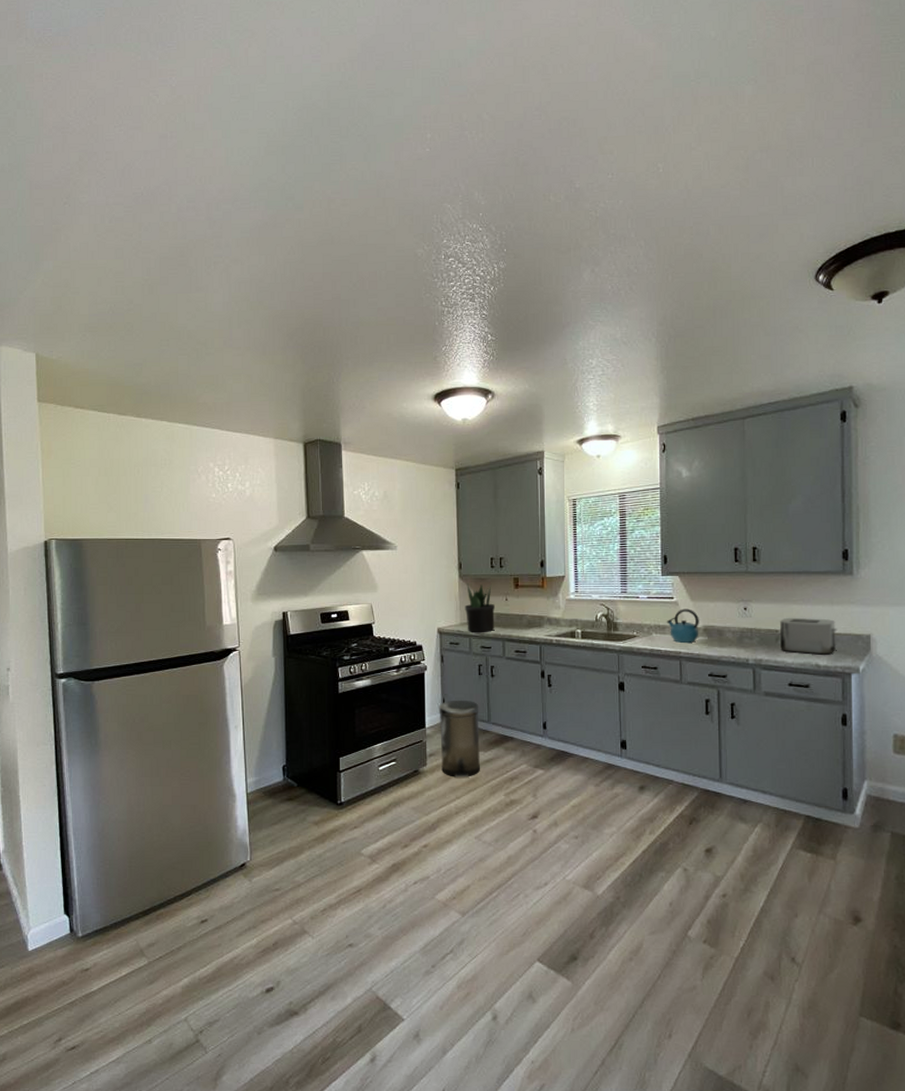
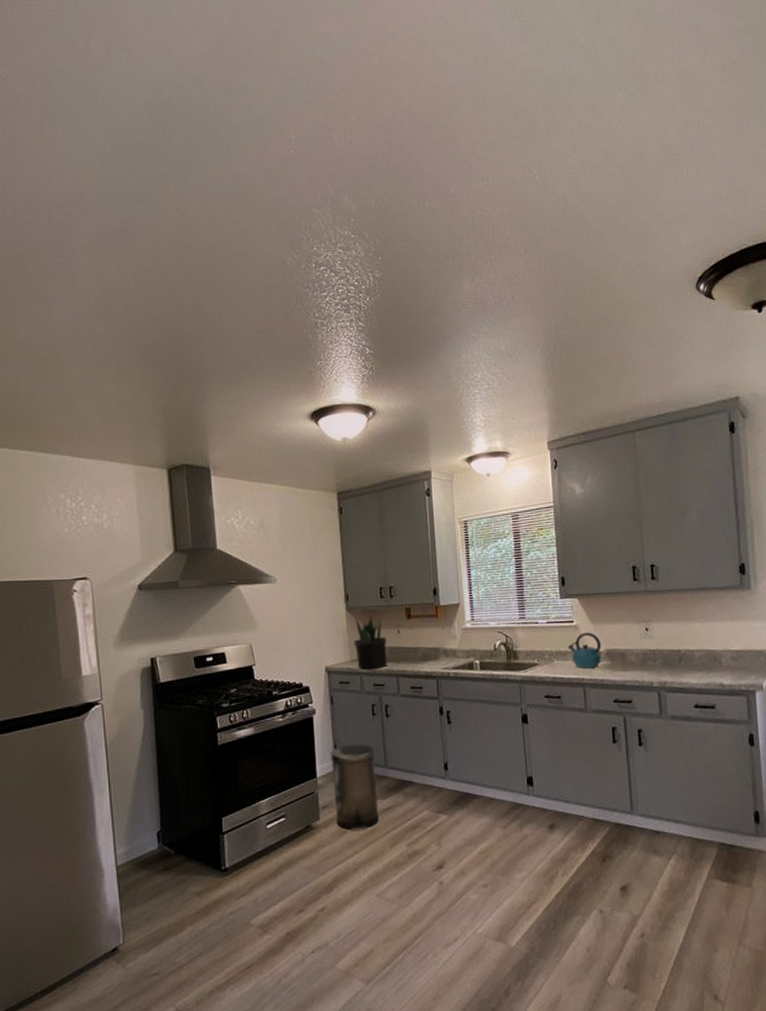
toaster: present [780,617,838,655] -> none [682,636,740,674]

